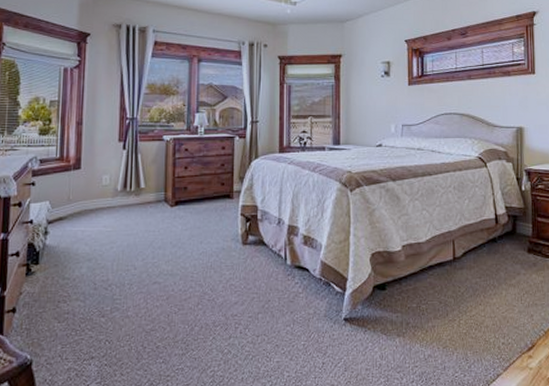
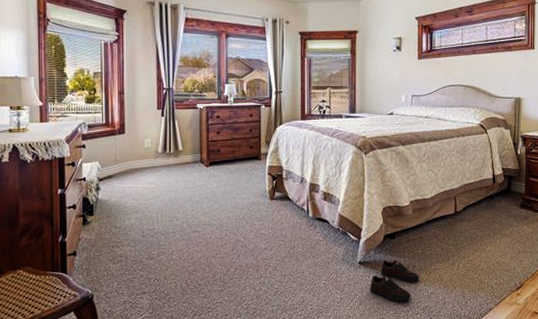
shoe: none [357,315,415,367] -> present [370,259,420,302]

